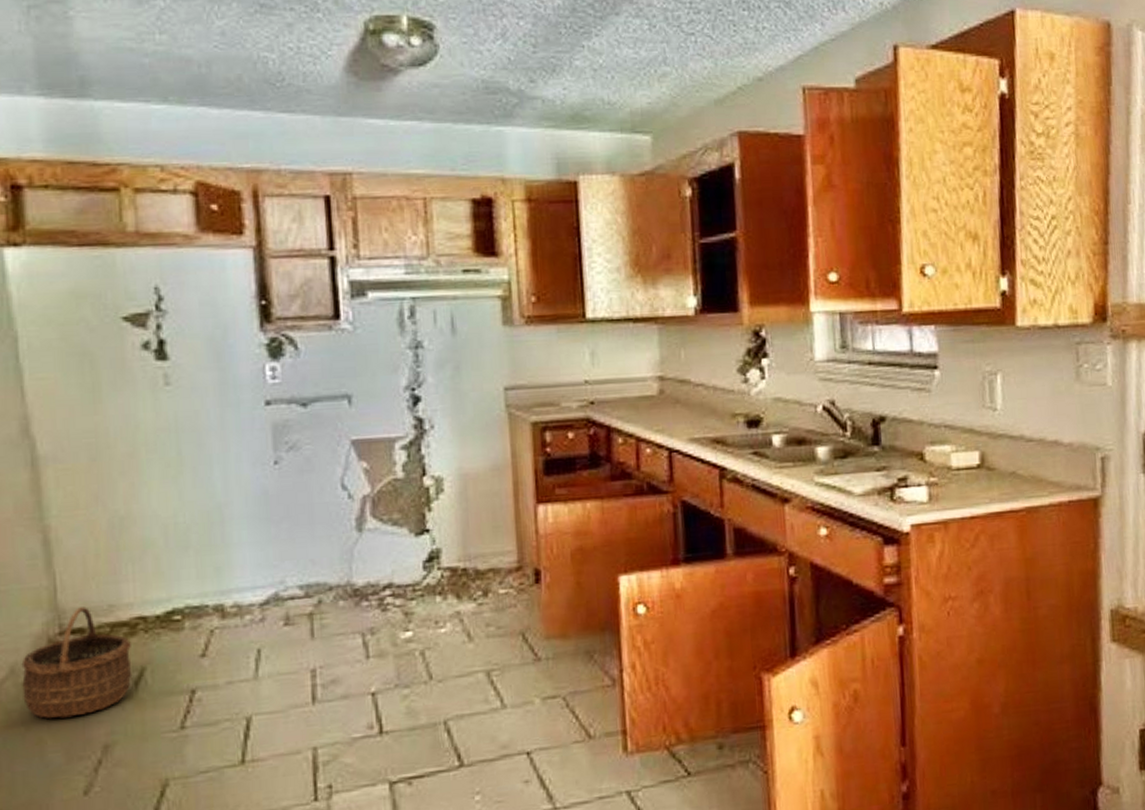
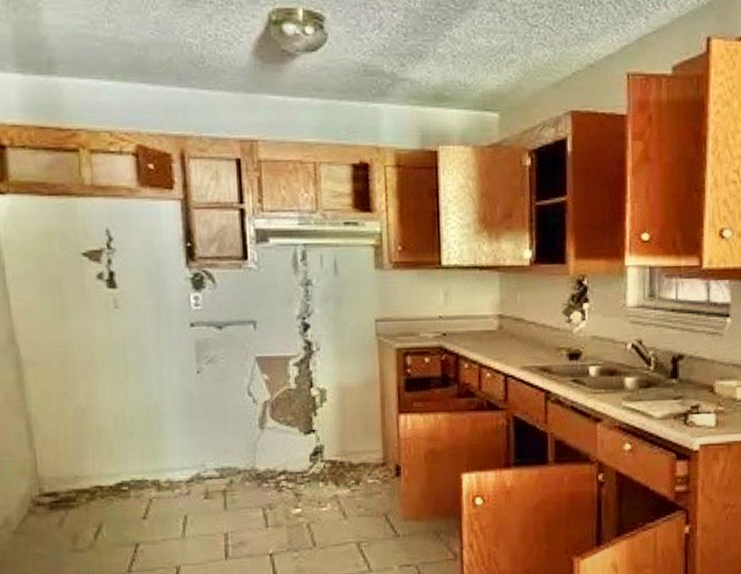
wicker basket: present [21,607,133,718] -> none [12,476,93,559]

